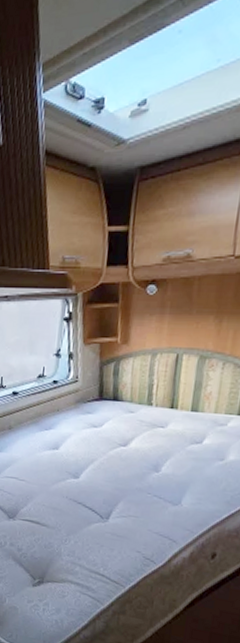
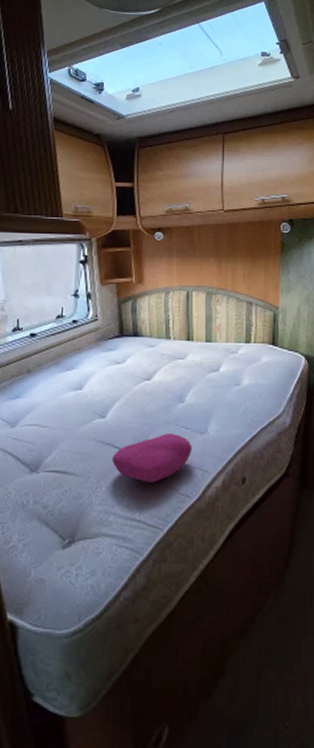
cushion: none [82,500,164,544] -> present [112,434,193,483]

